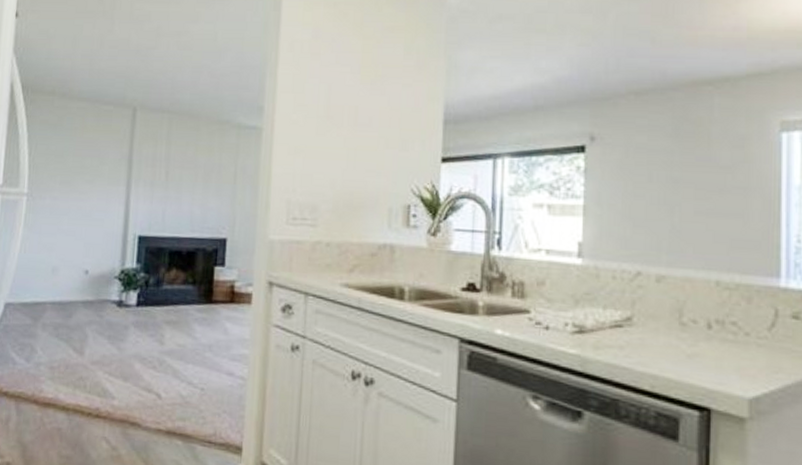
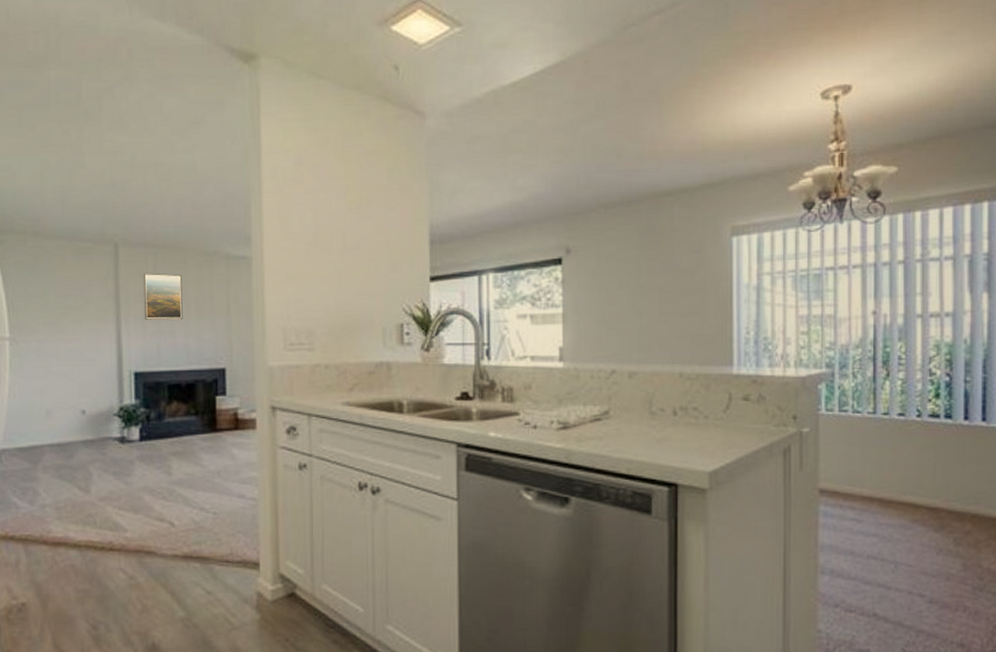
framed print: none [153,137,193,187] -> present [143,273,183,321]

